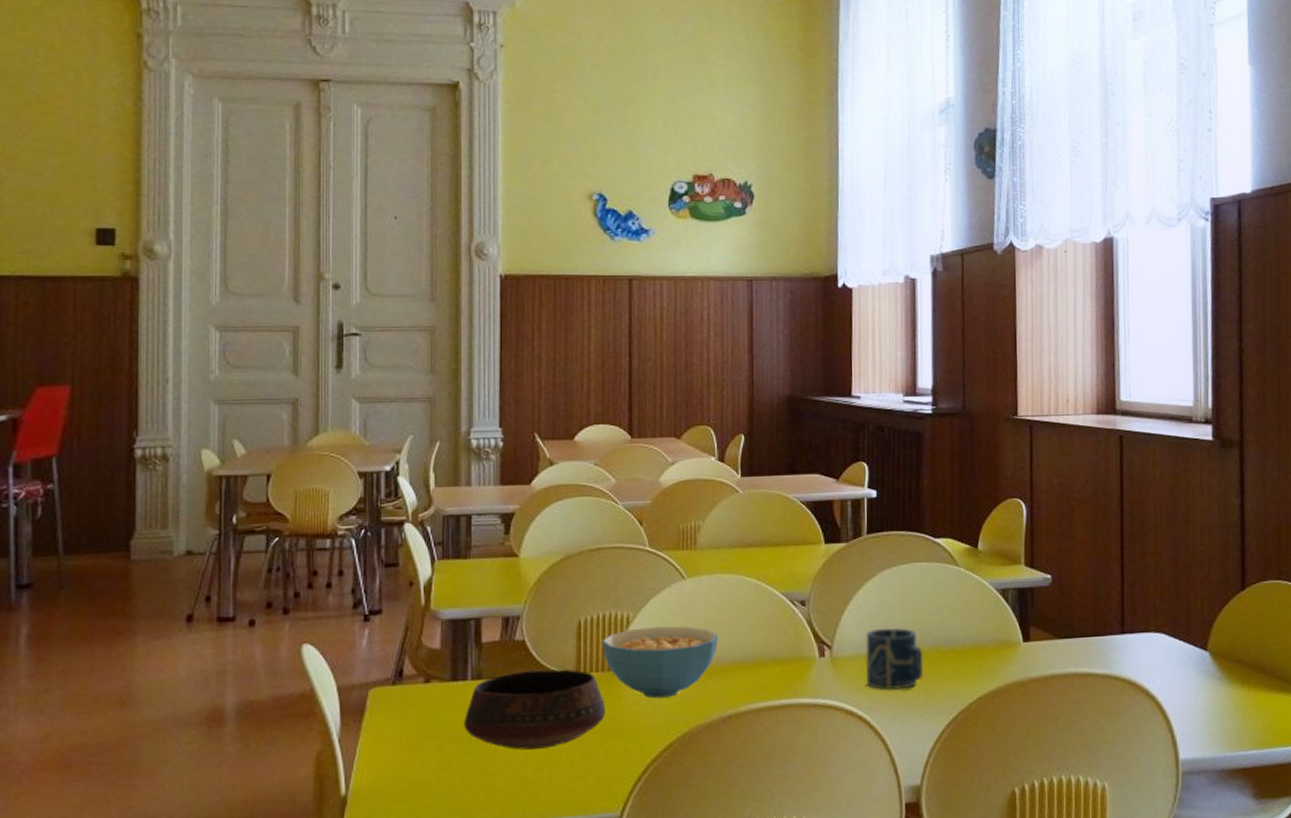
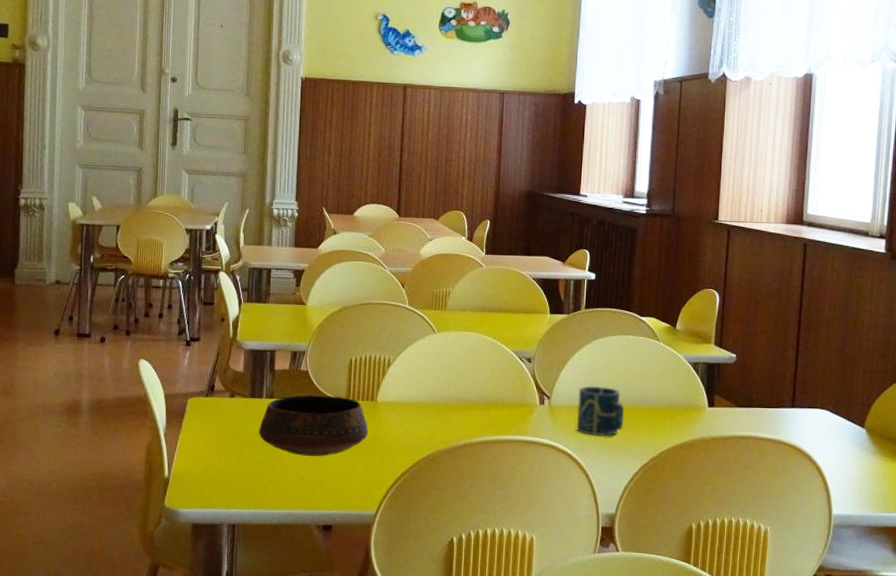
cereal bowl: present [603,626,719,699] -> none [368,369,460,426]

